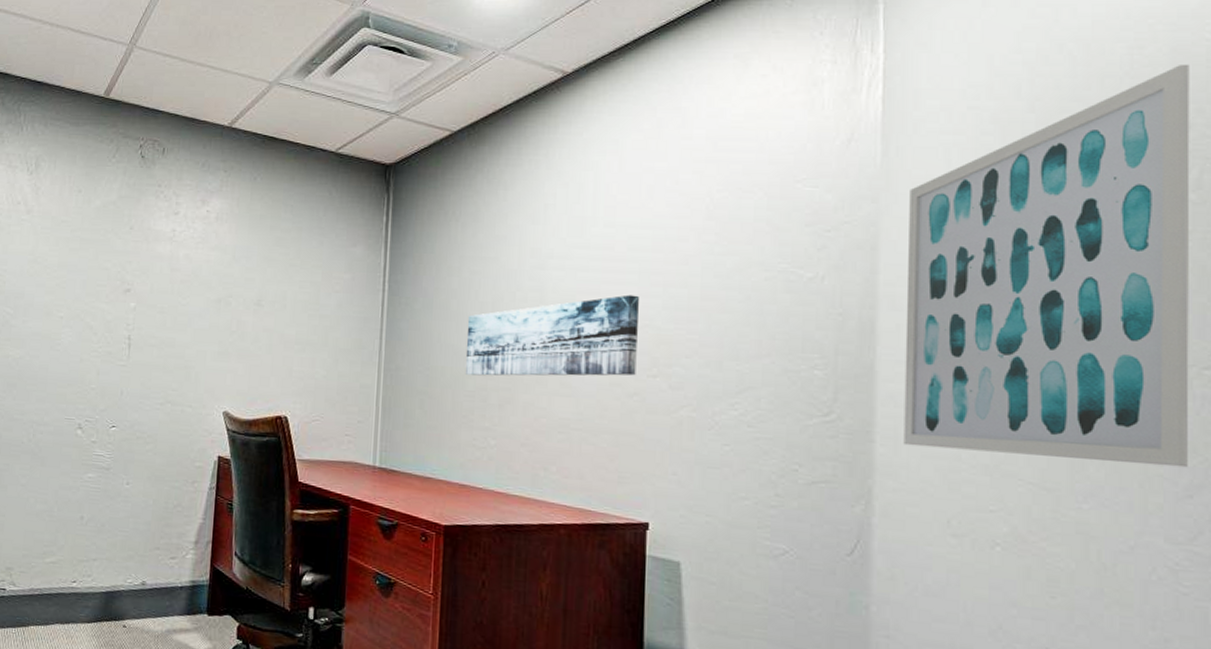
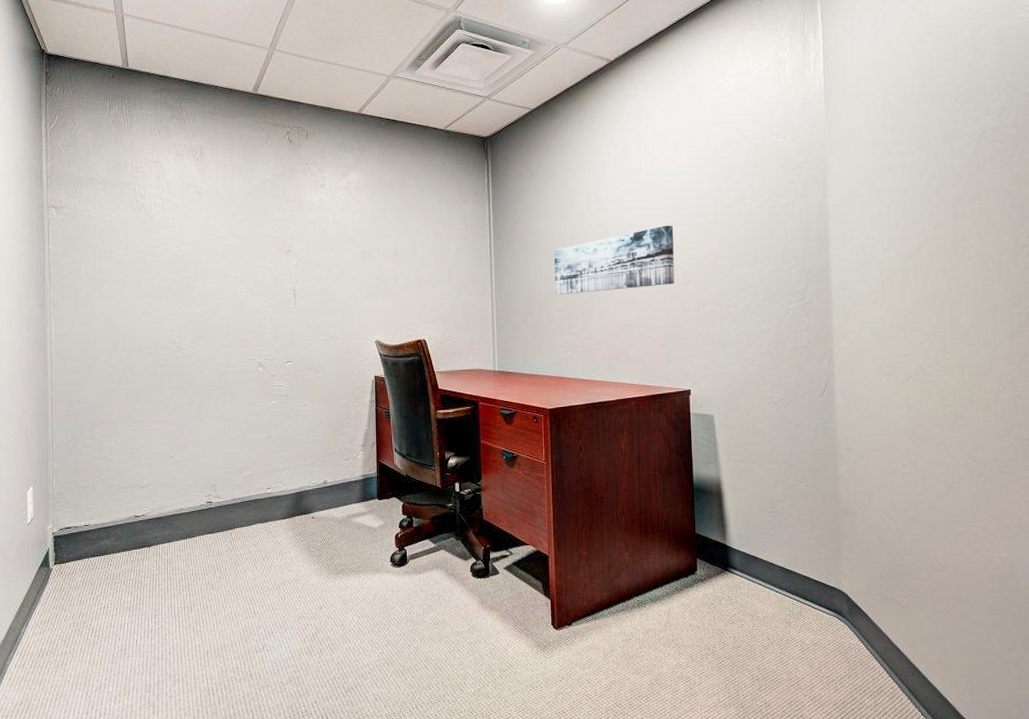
wall art: present [903,64,1190,468] -> none [844,41,1017,316]

